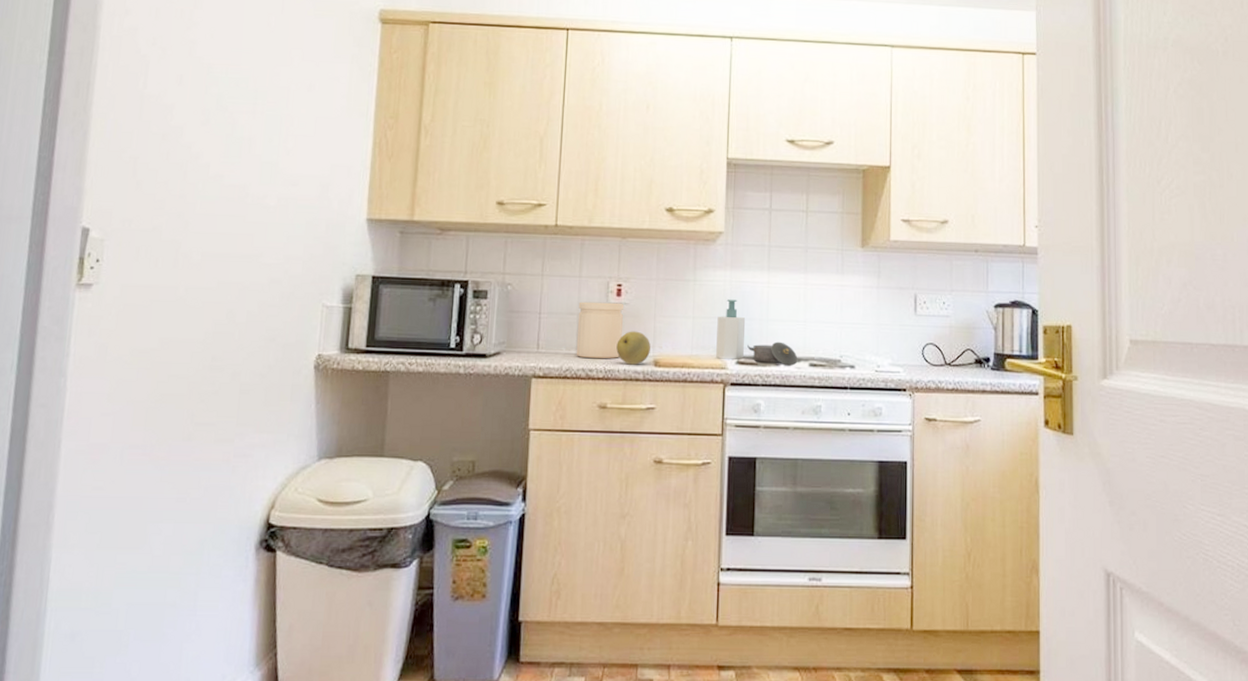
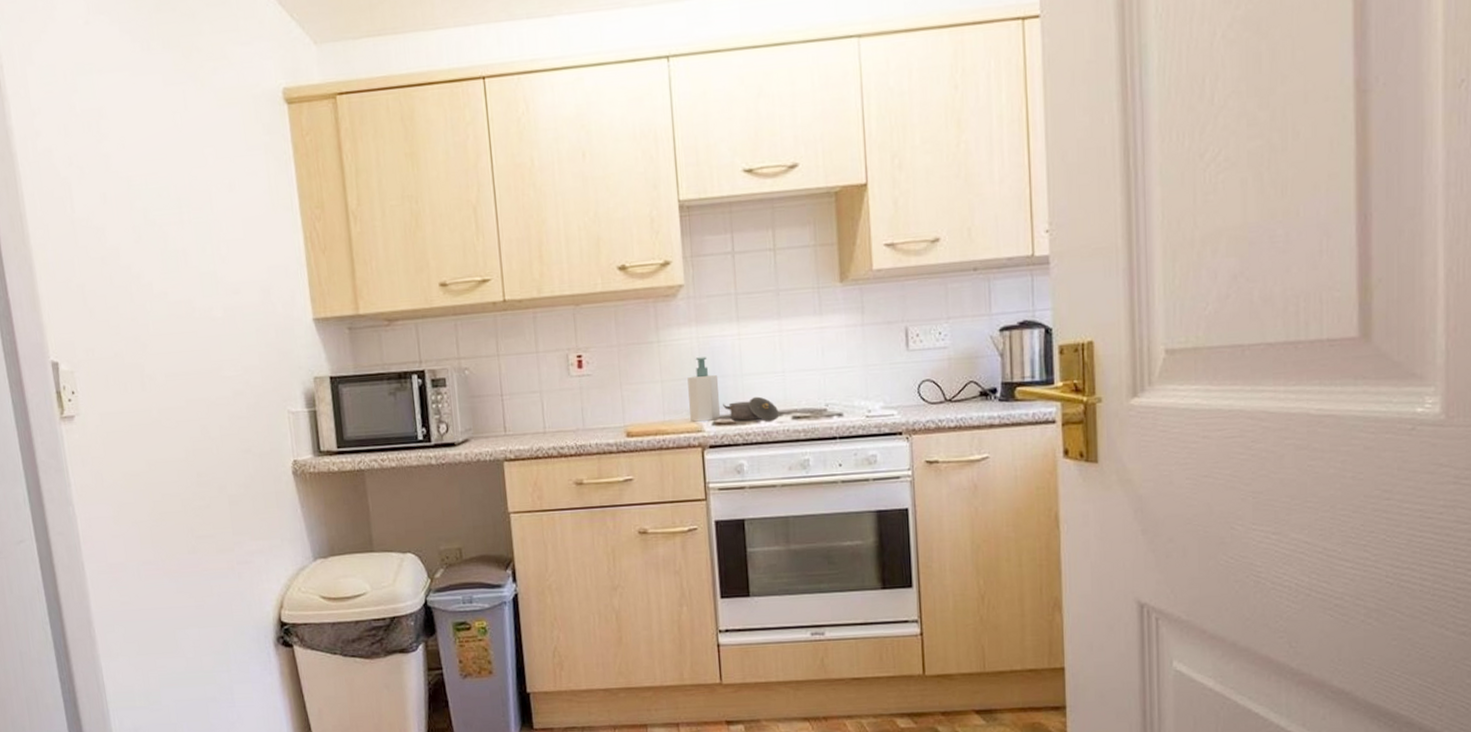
jar: present [576,301,624,359] -> none [539,375,590,436]
fruit: present [616,331,651,365] -> none [584,402,621,438]

